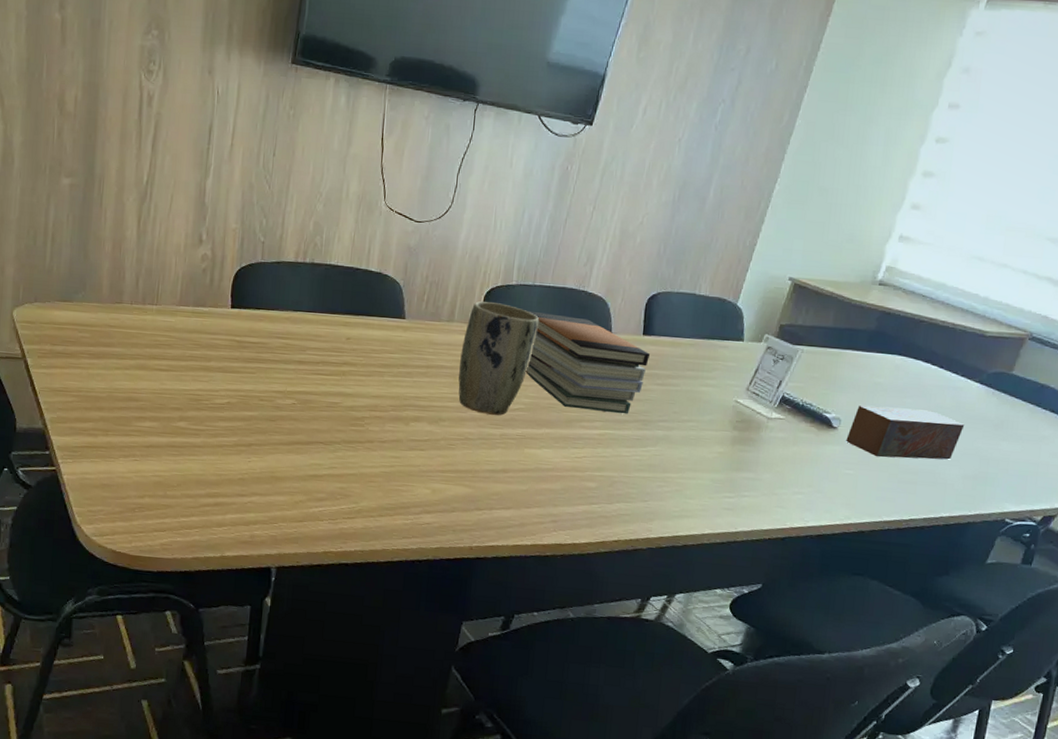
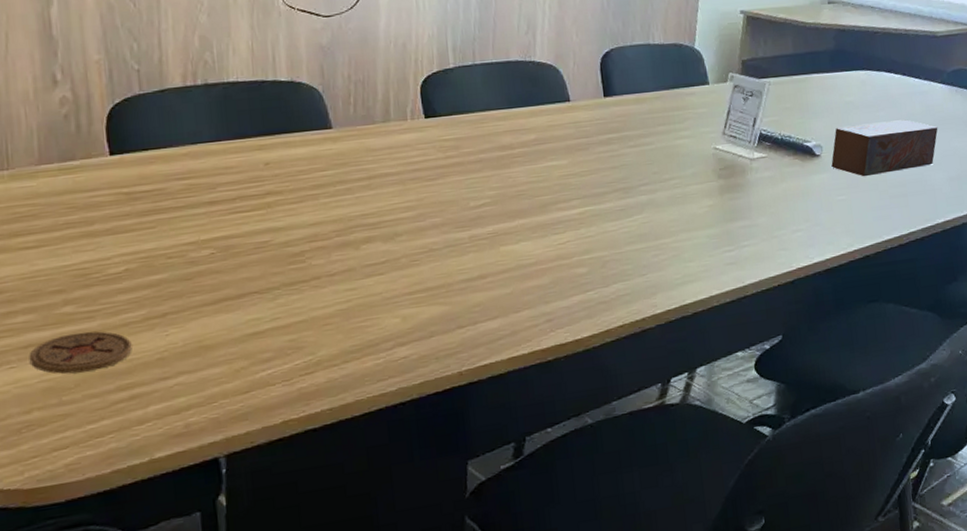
coaster: none [148,444,223,477] -> present [29,331,132,374]
plant pot: present [458,301,539,415] -> none [405,91,488,218]
book stack: present [525,310,651,415] -> none [471,91,616,191]

